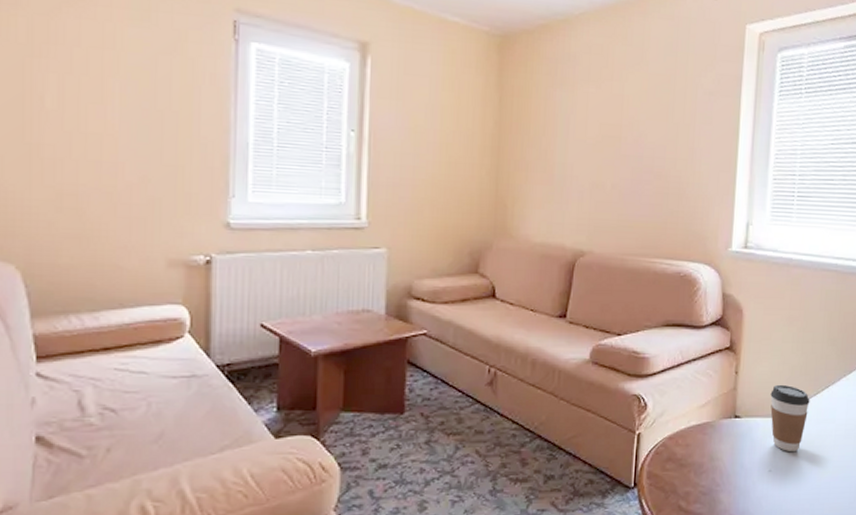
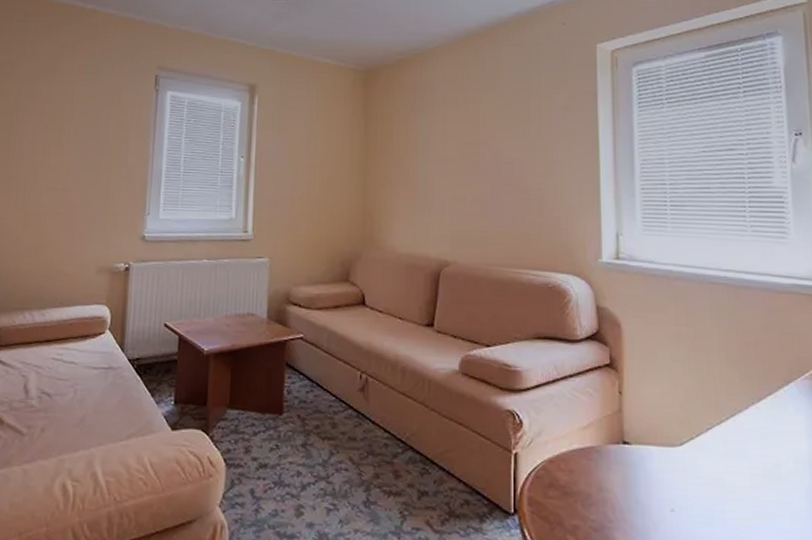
coffee cup: present [770,384,810,451] -> none [663,408,713,489]

